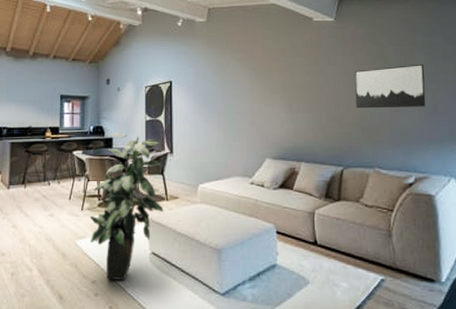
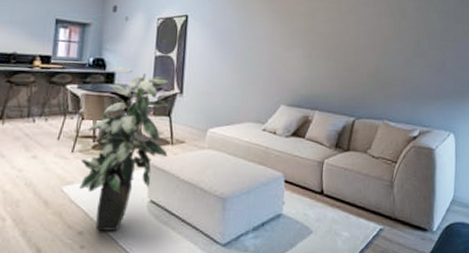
wall art: present [354,63,426,109] -> none [373,21,438,64]

